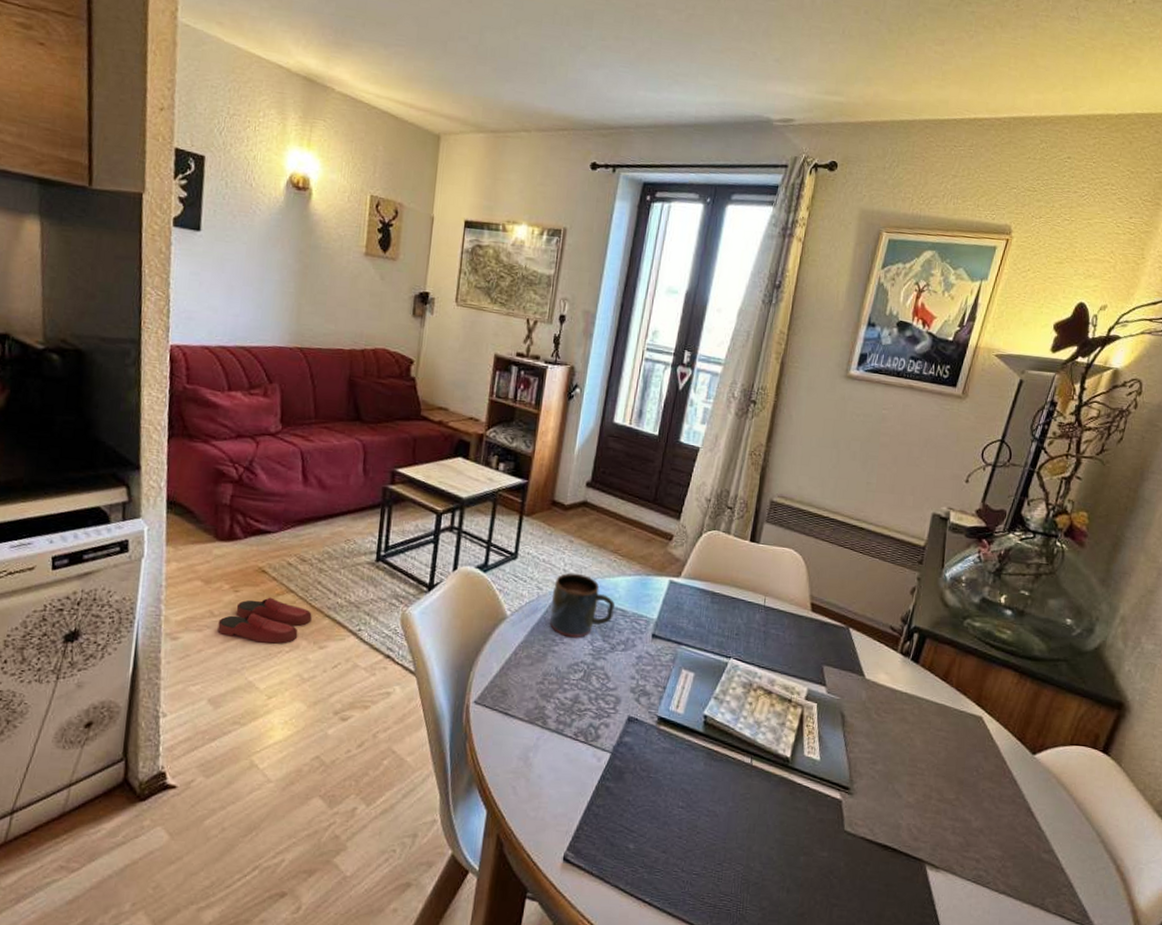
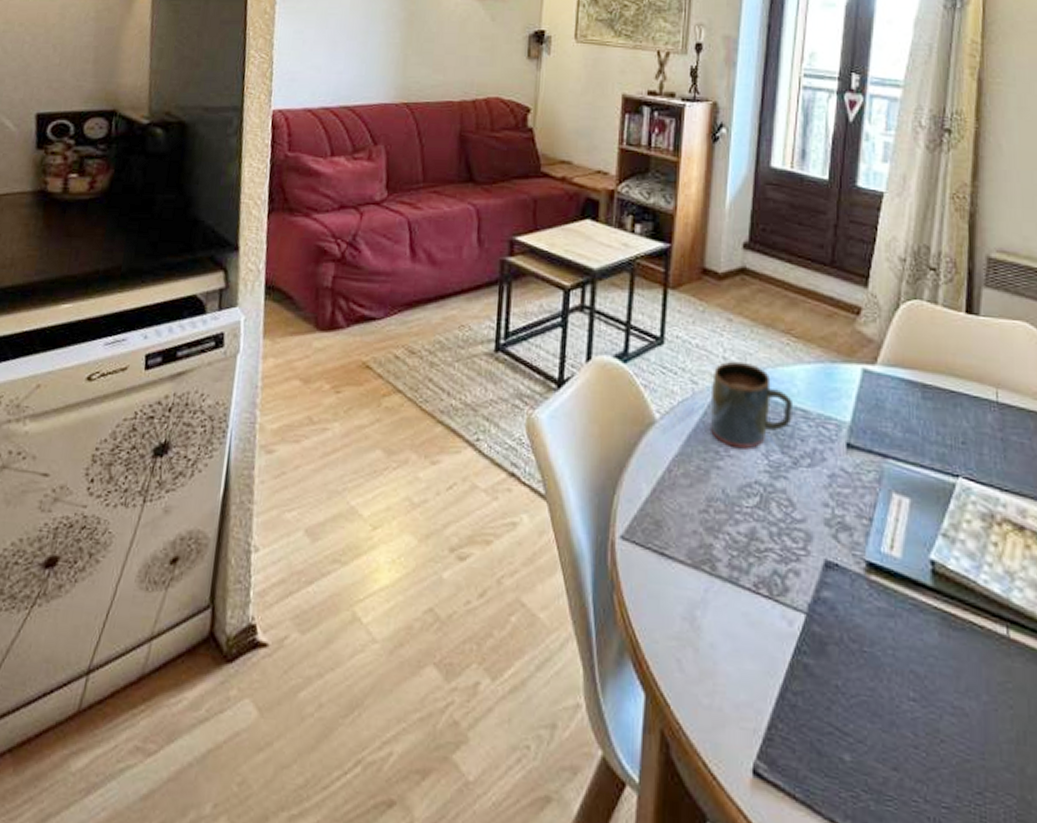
slippers: present [217,597,312,644] -> none [317,399,423,458]

